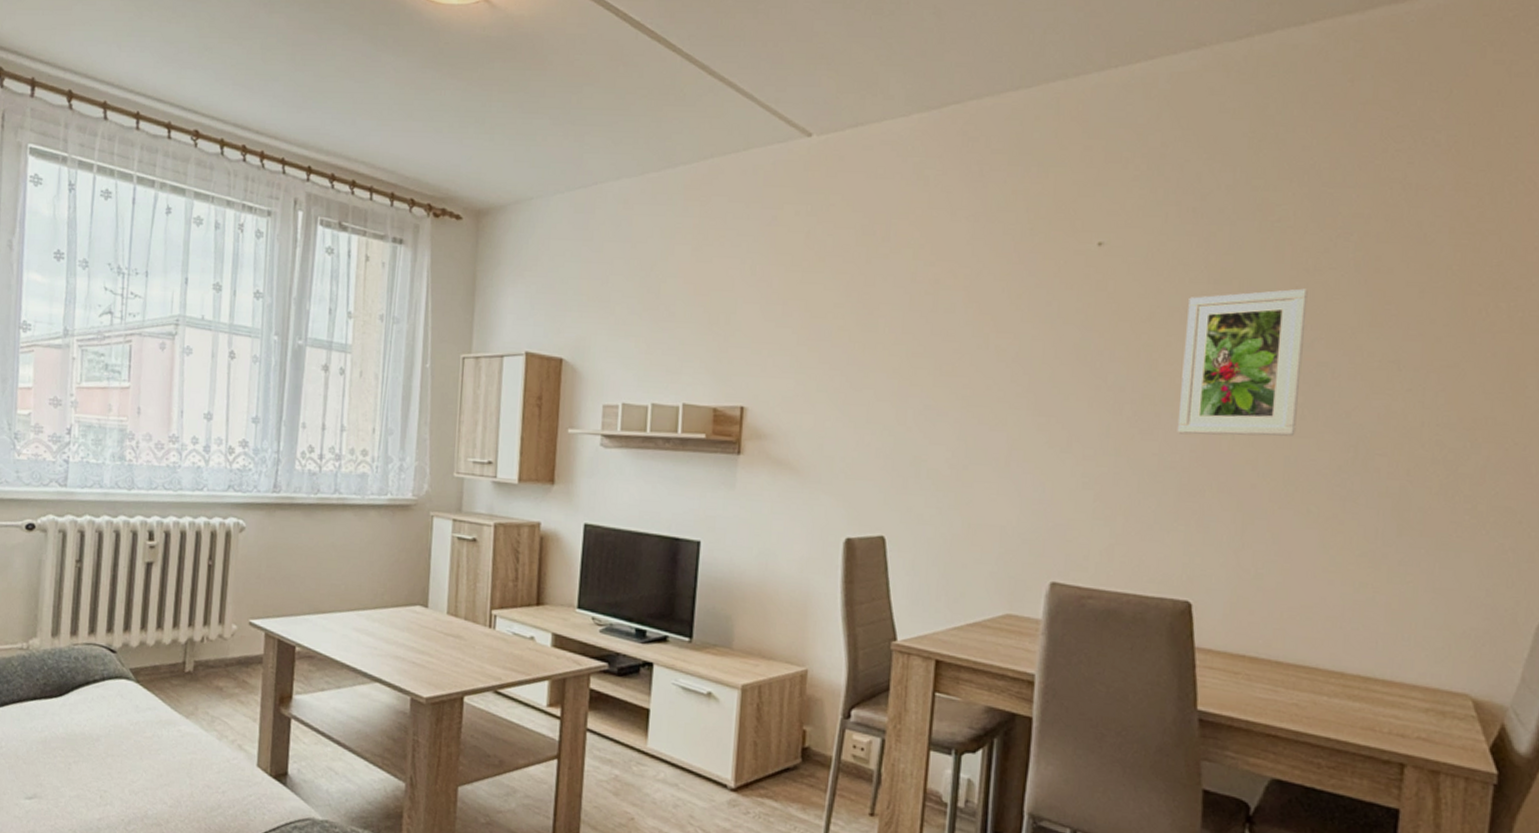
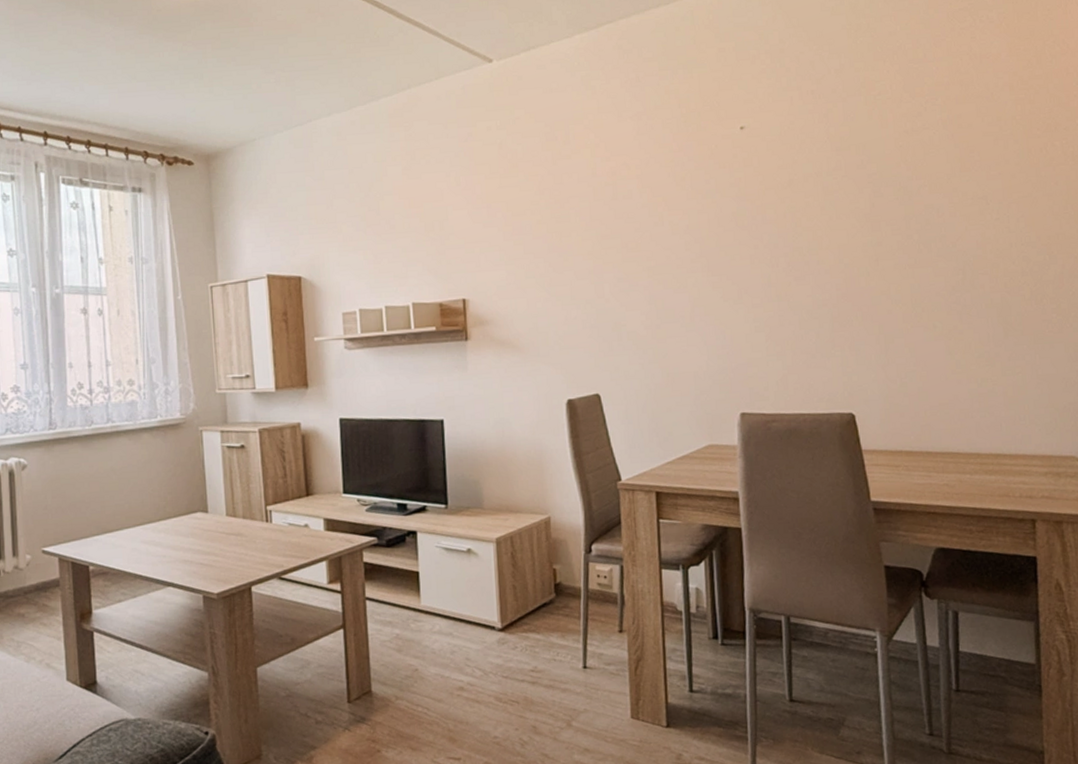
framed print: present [1177,288,1308,436] -> none [818,147,916,277]

